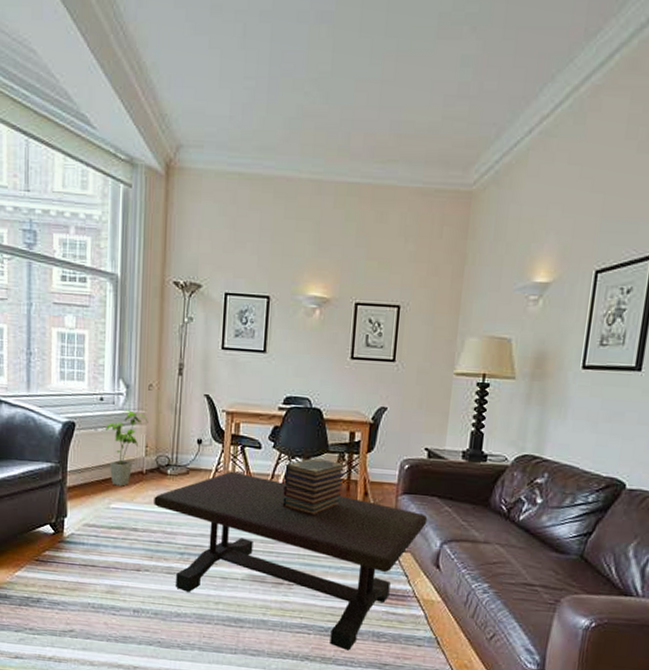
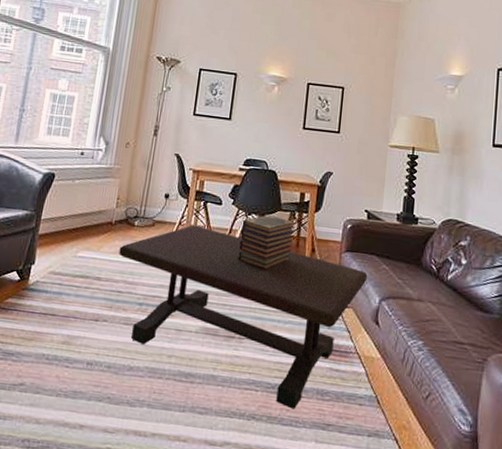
house plant: present [106,410,148,486] -> none [81,164,122,236]

